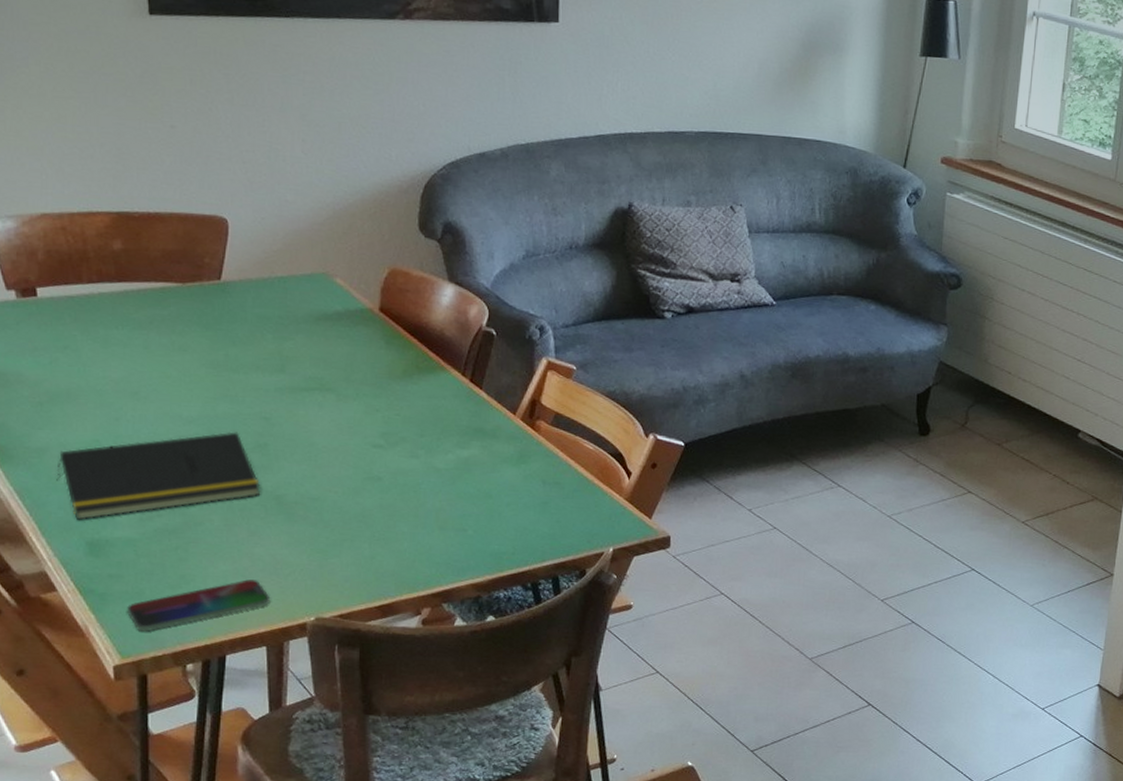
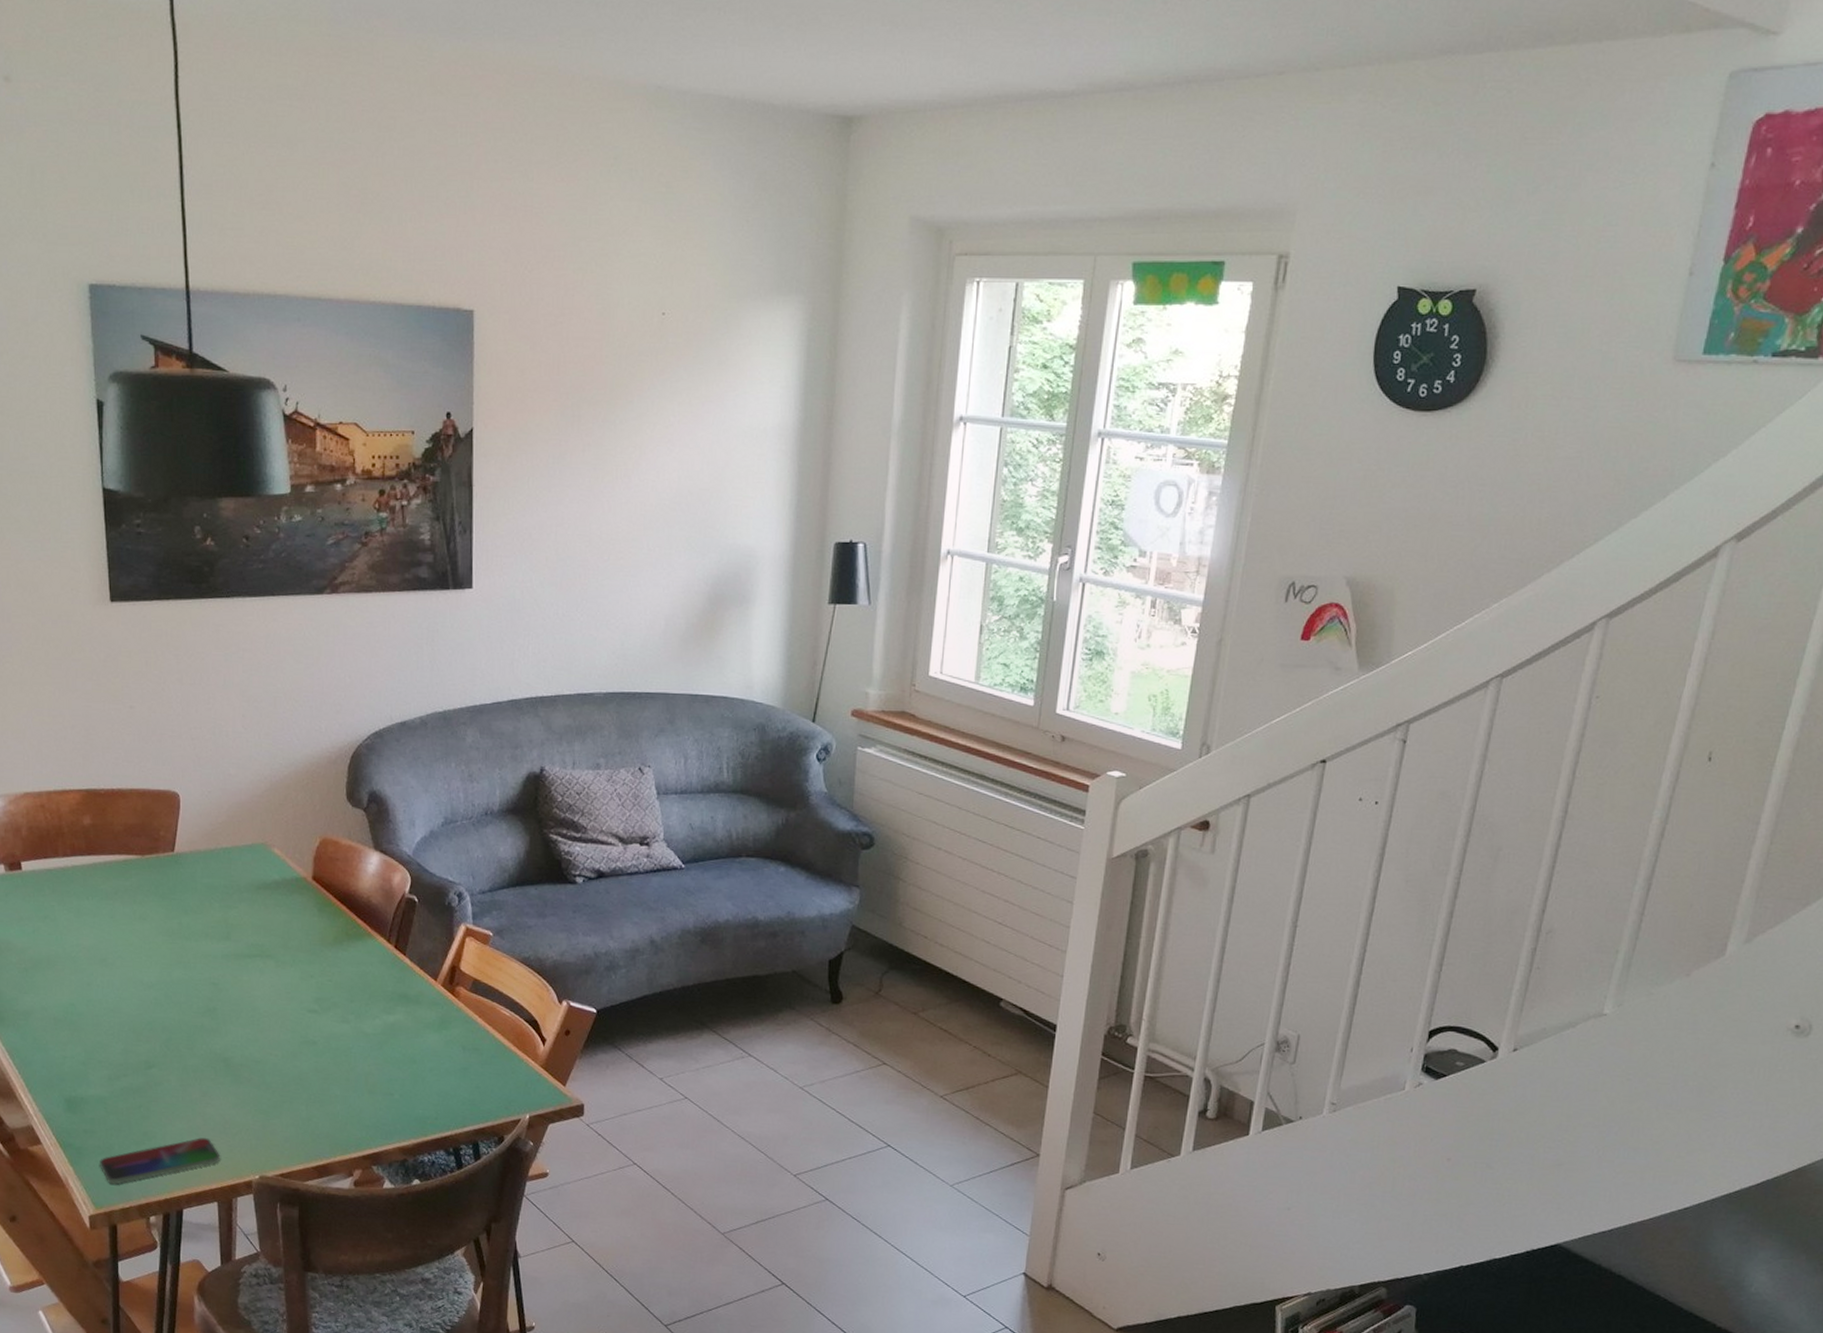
notepad: present [56,431,261,520] -> none [40,996,211,1079]

